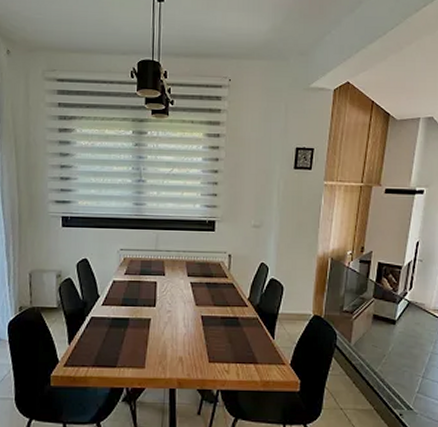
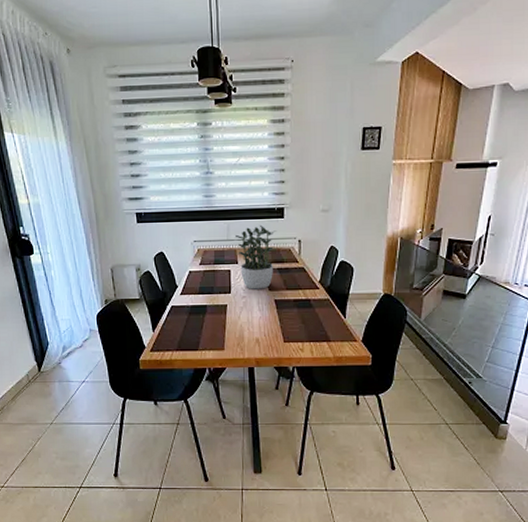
potted plant: none [164,236,206,304] -> present [236,224,276,289]

